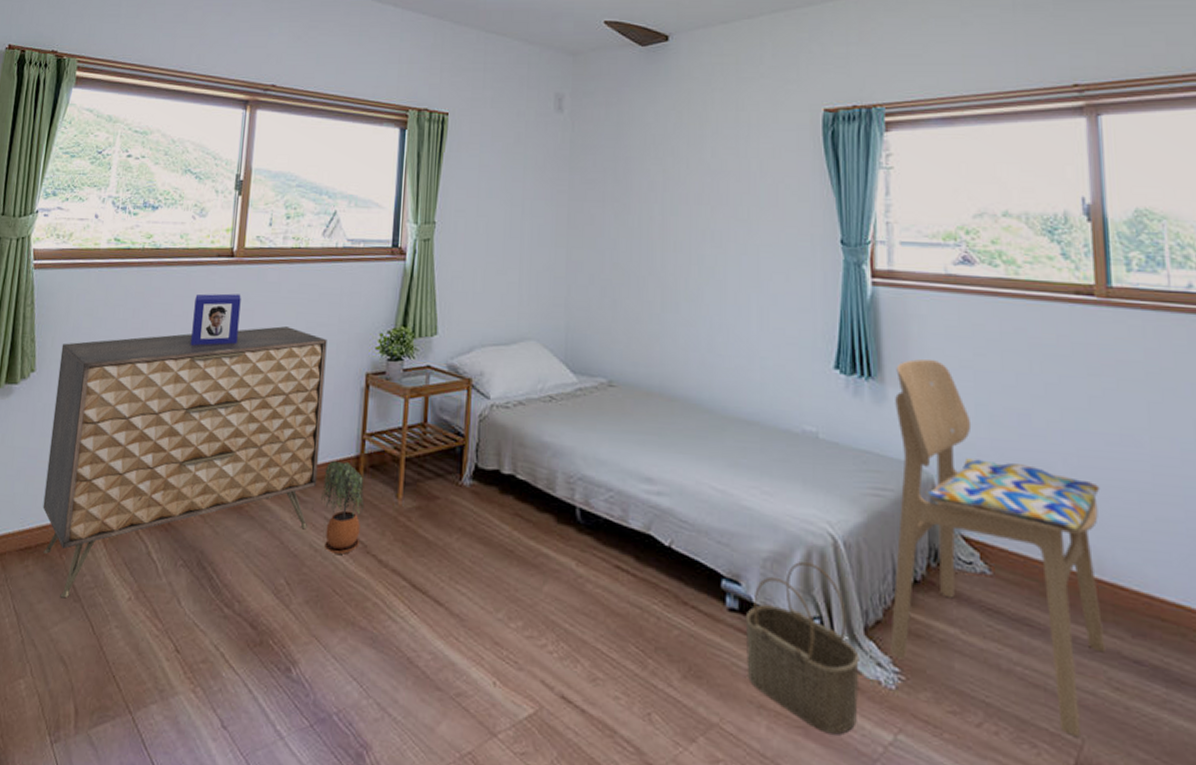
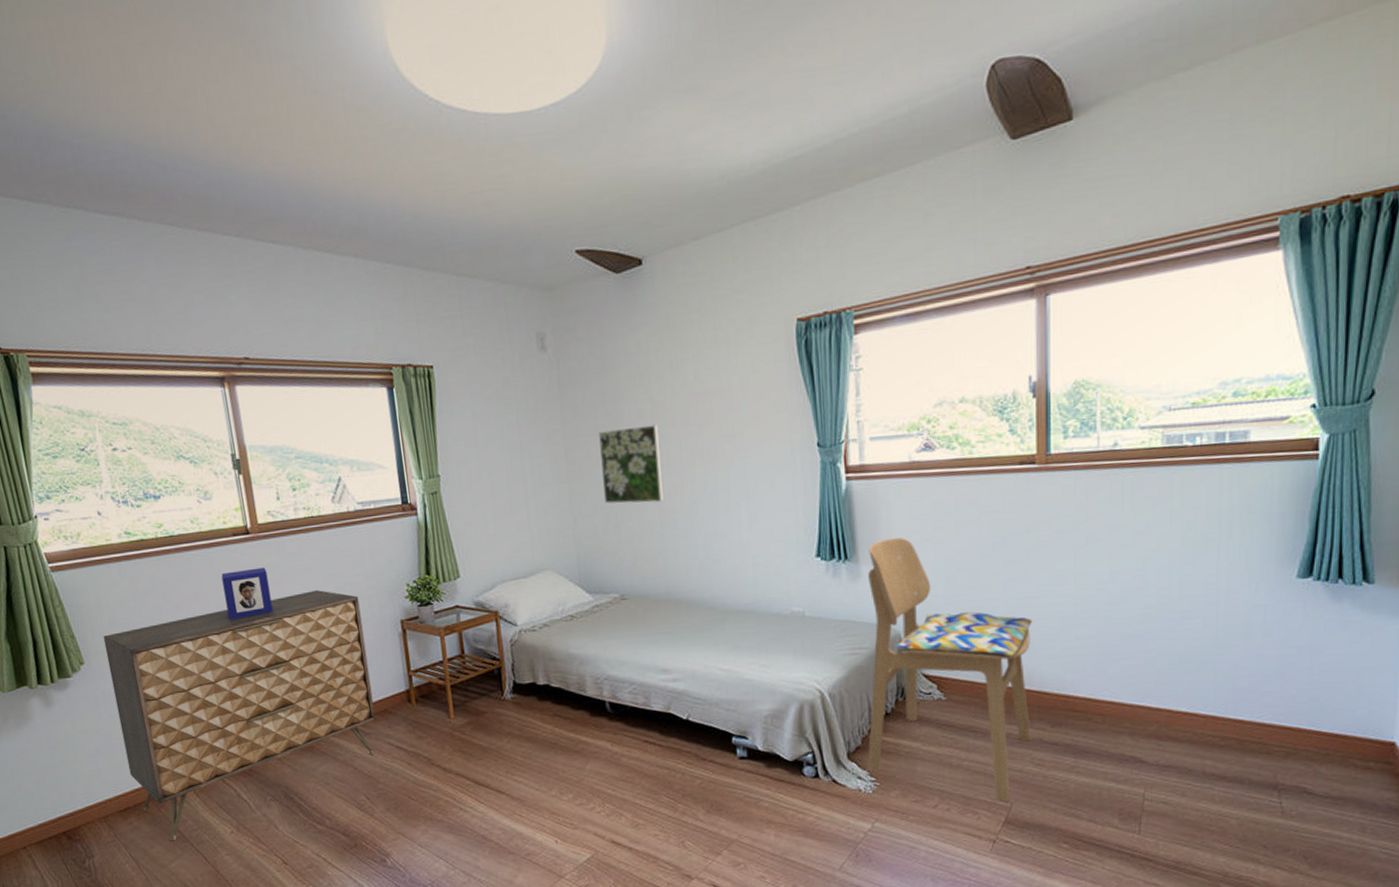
potted plant: present [321,460,364,555] -> none [380,696,424,770]
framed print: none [604,197,669,281] -> present [599,424,665,505]
wicker basket: present [745,562,859,735] -> none [753,713,844,832]

